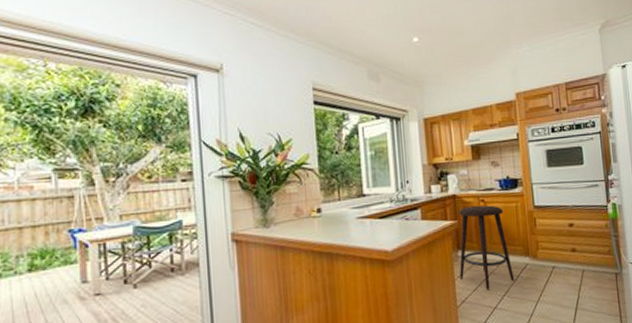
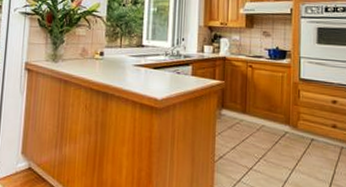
stool: present [459,205,515,291] -> none [221,69,273,151]

